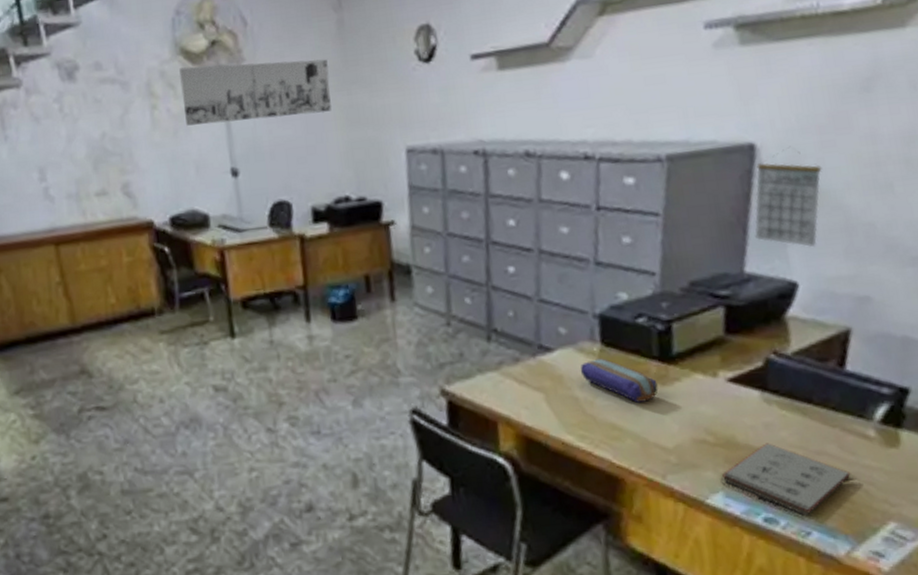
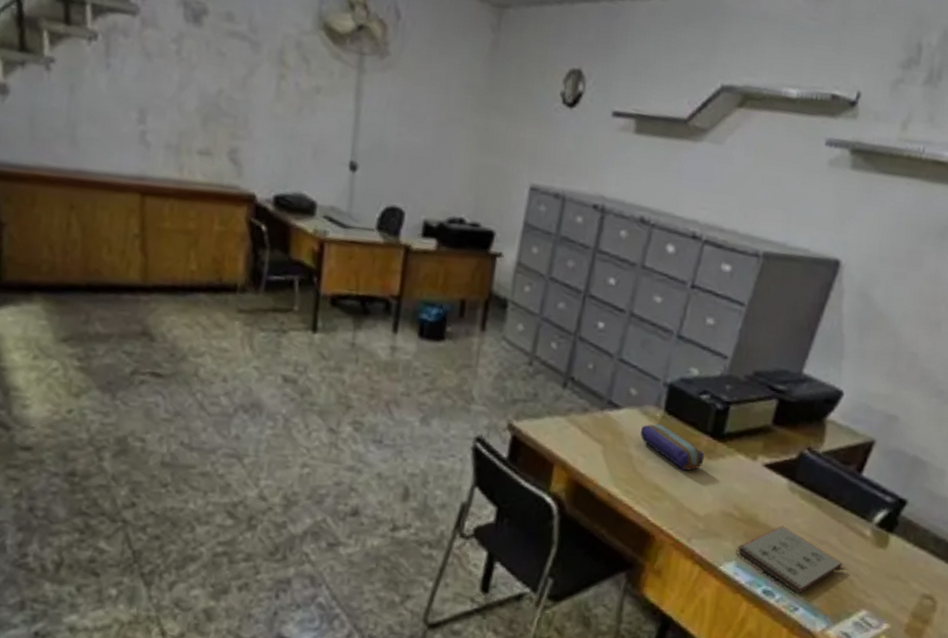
wall art: present [179,59,332,126] -> none [313,44,473,130]
calendar: present [755,146,822,247] -> none [819,270,889,364]

